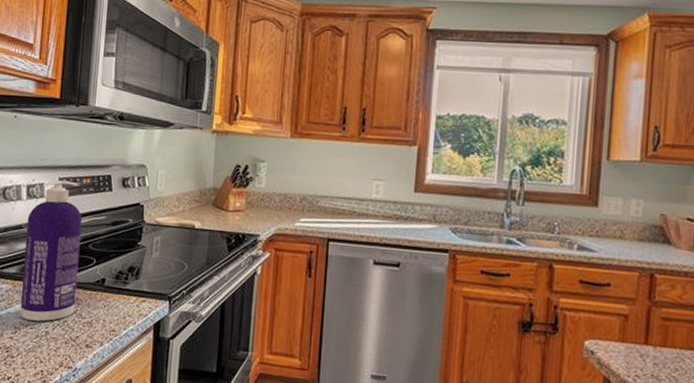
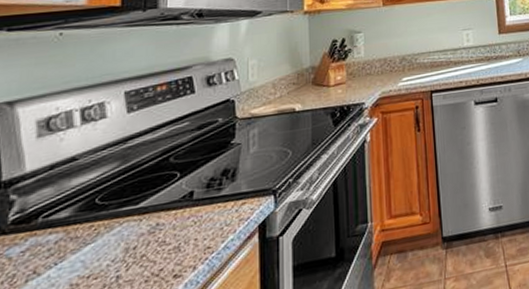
spray bottle: present [19,180,83,322] -> none [76,92,159,270]

